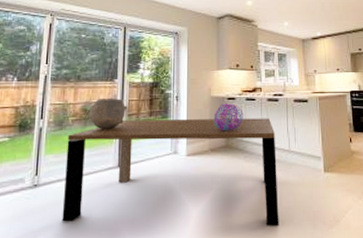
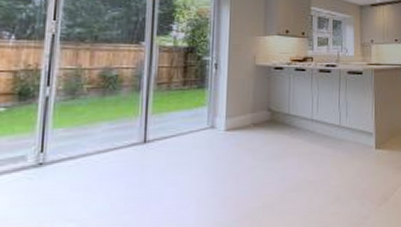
dining table: present [62,118,279,226] -> none [74,89,326,206]
ceramic pot: present [88,99,127,130] -> none [107,64,156,101]
decorative sphere: present [213,103,244,132] -> none [257,73,292,105]

